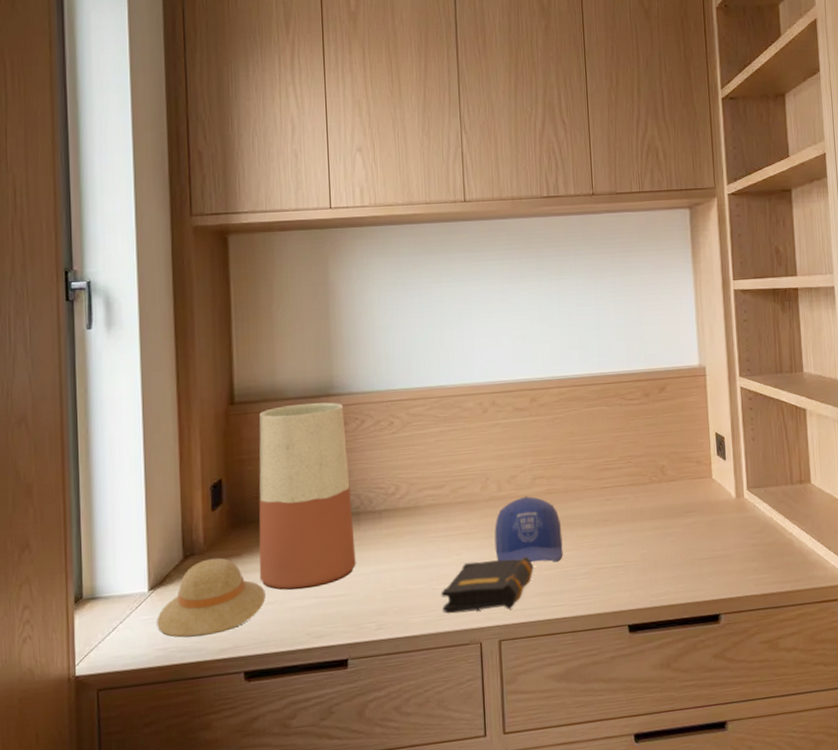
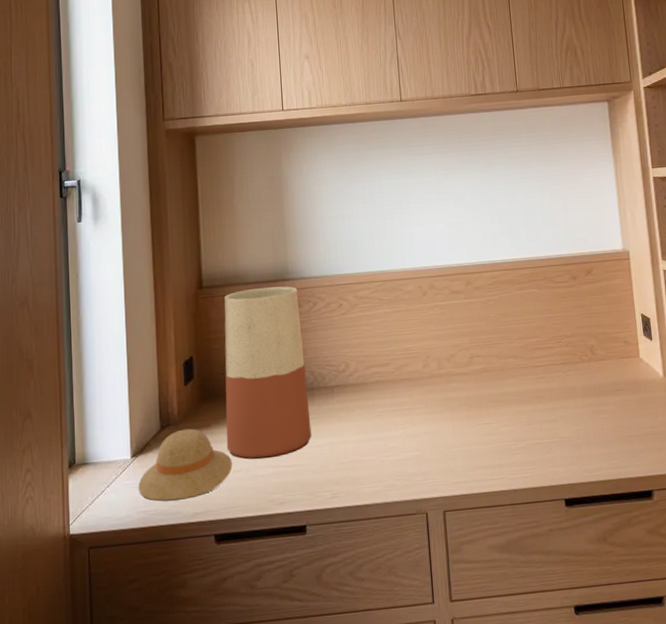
book: present [441,556,534,612] -> none [389,431,474,483]
baseball cap: present [494,496,563,563] -> none [436,374,501,437]

